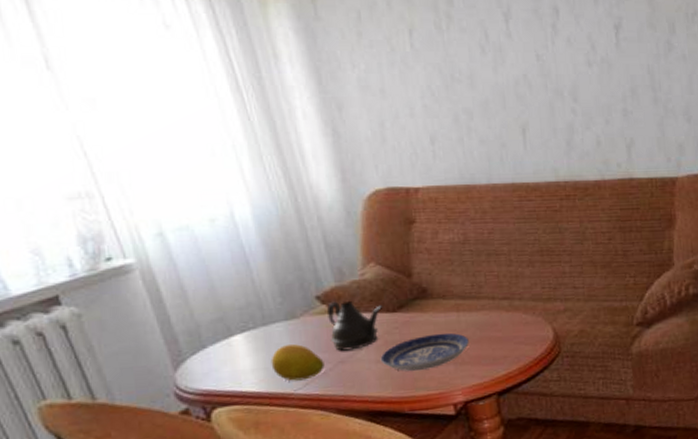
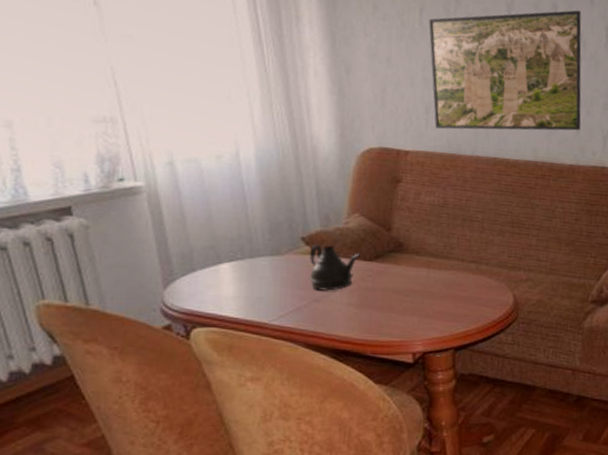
fruit: present [271,343,325,381] -> none [251,277,300,313]
plate: present [380,332,469,371] -> none [351,286,435,318]
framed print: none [420,10,602,160] -> present [429,10,582,131]

